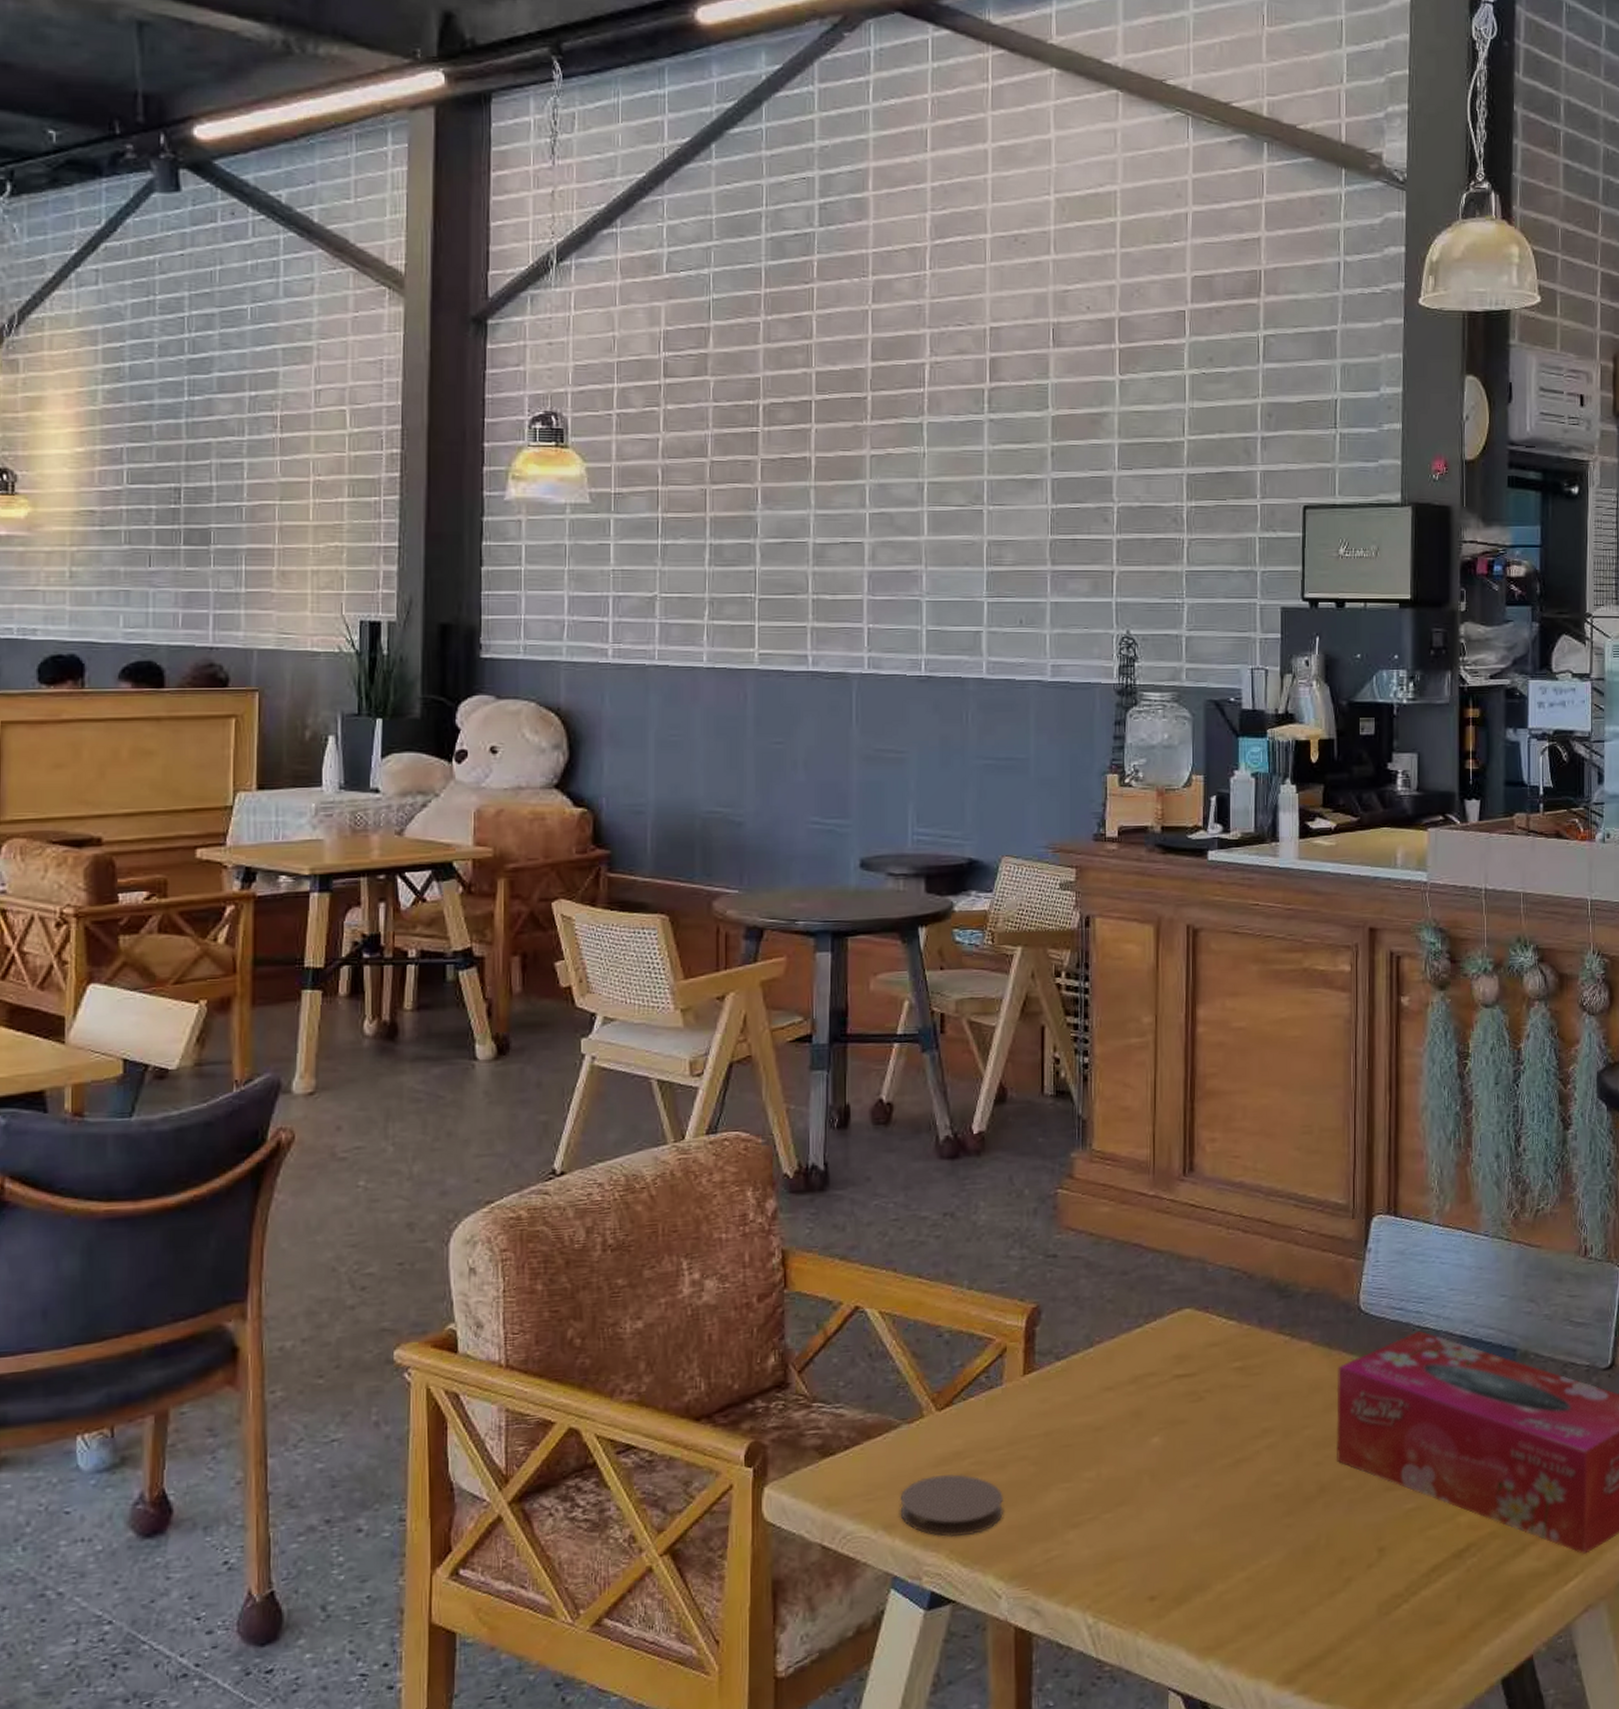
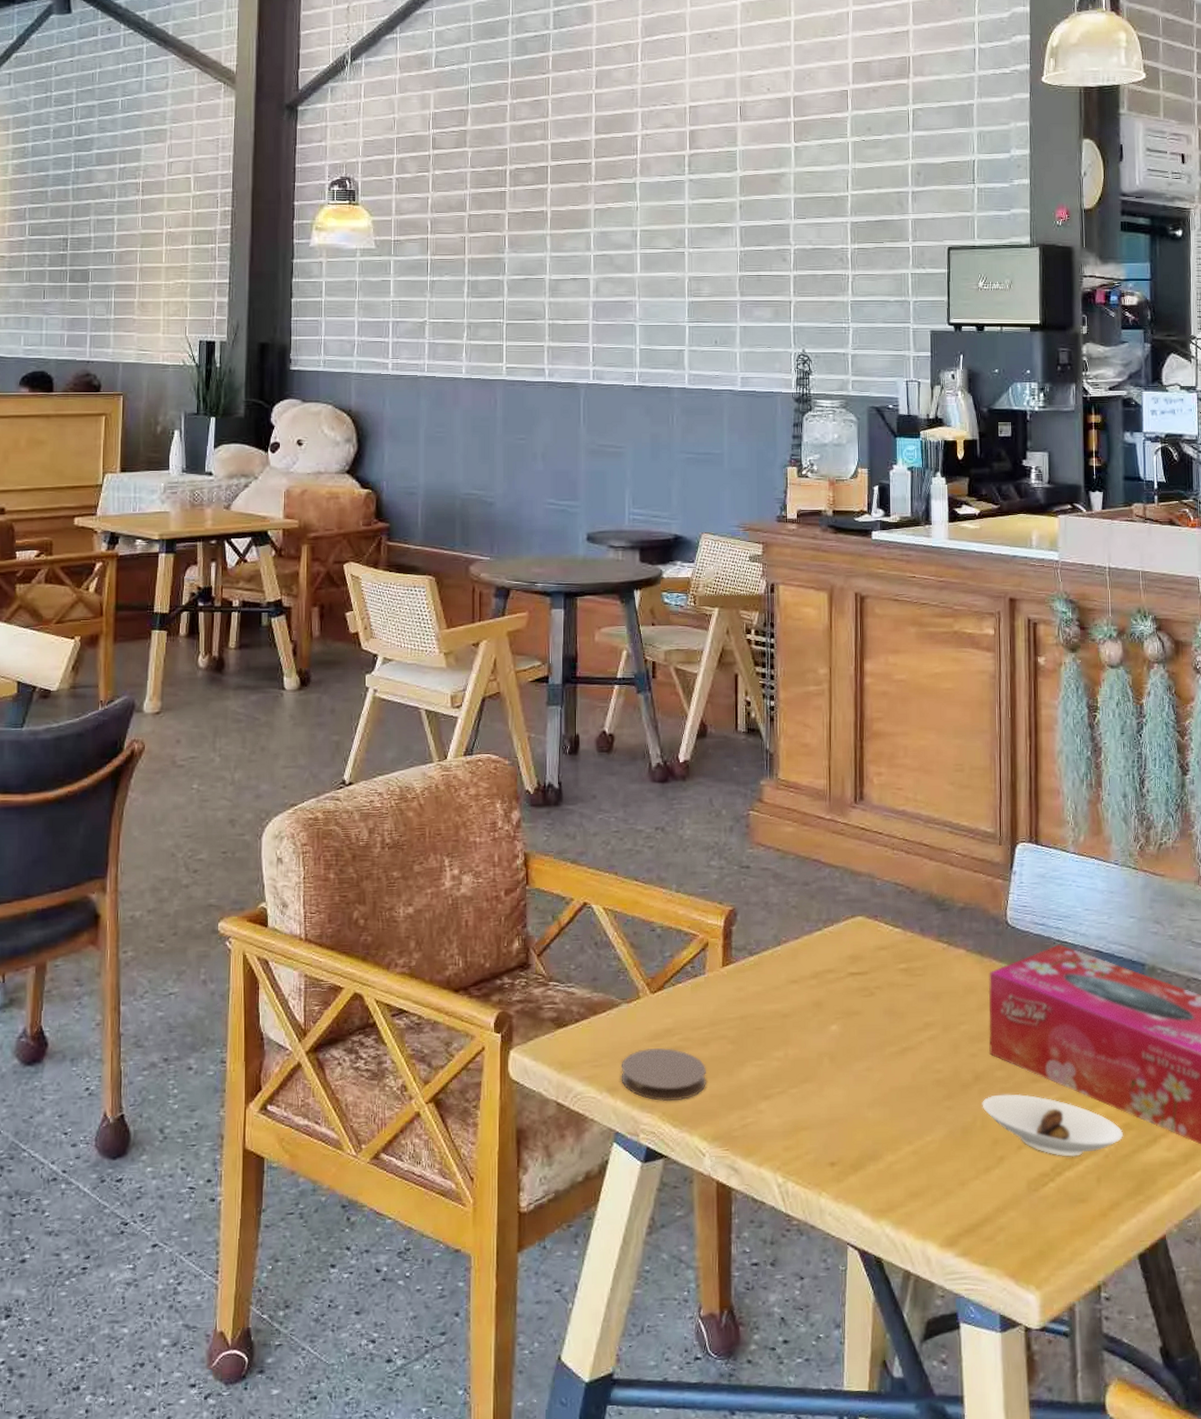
saucer: none [1327,1505,1488,1574] -> present [982,1094,1124,1157]

